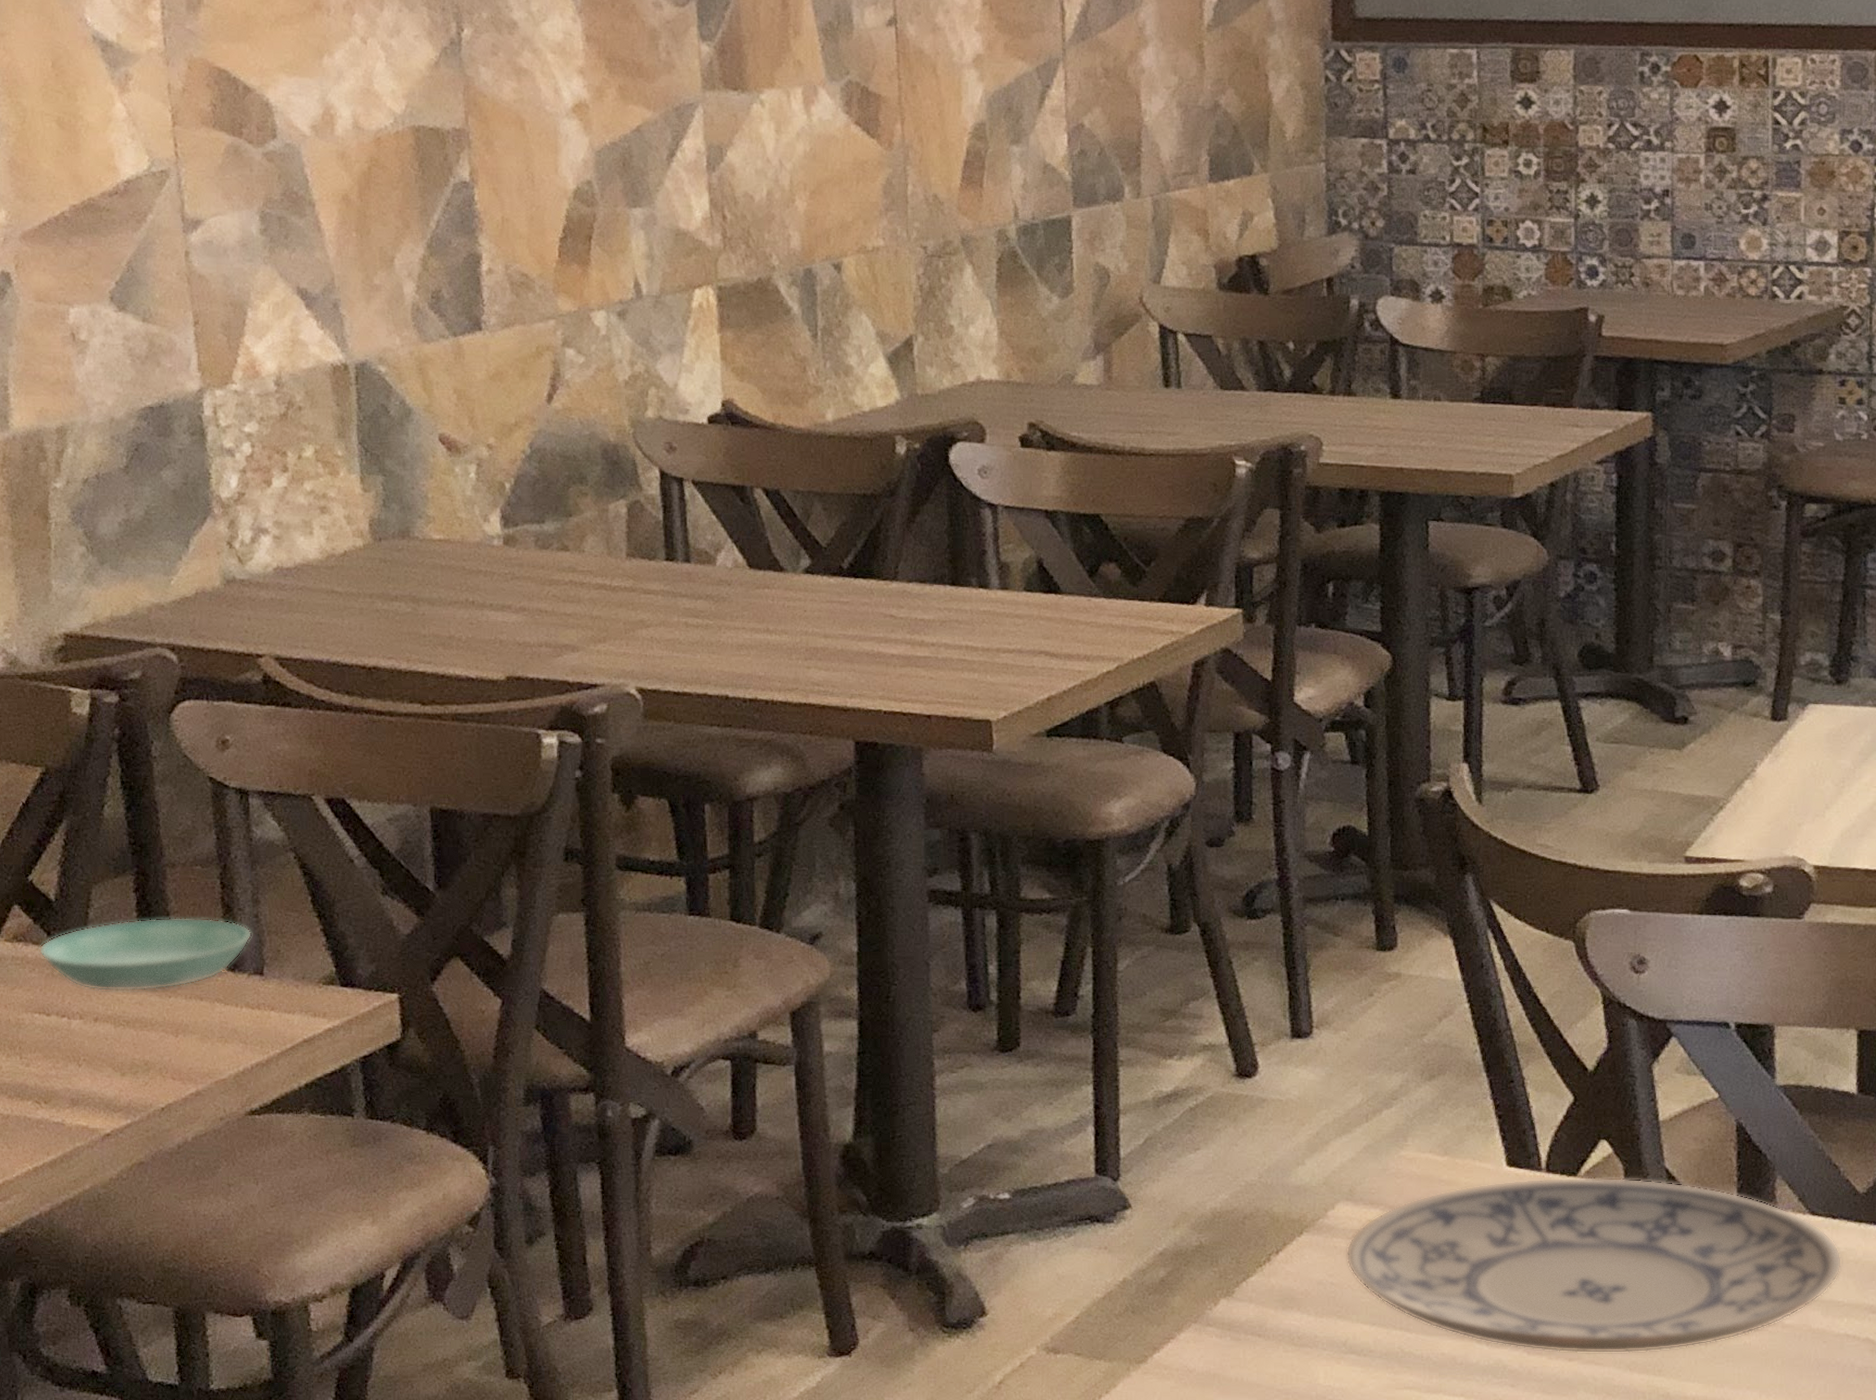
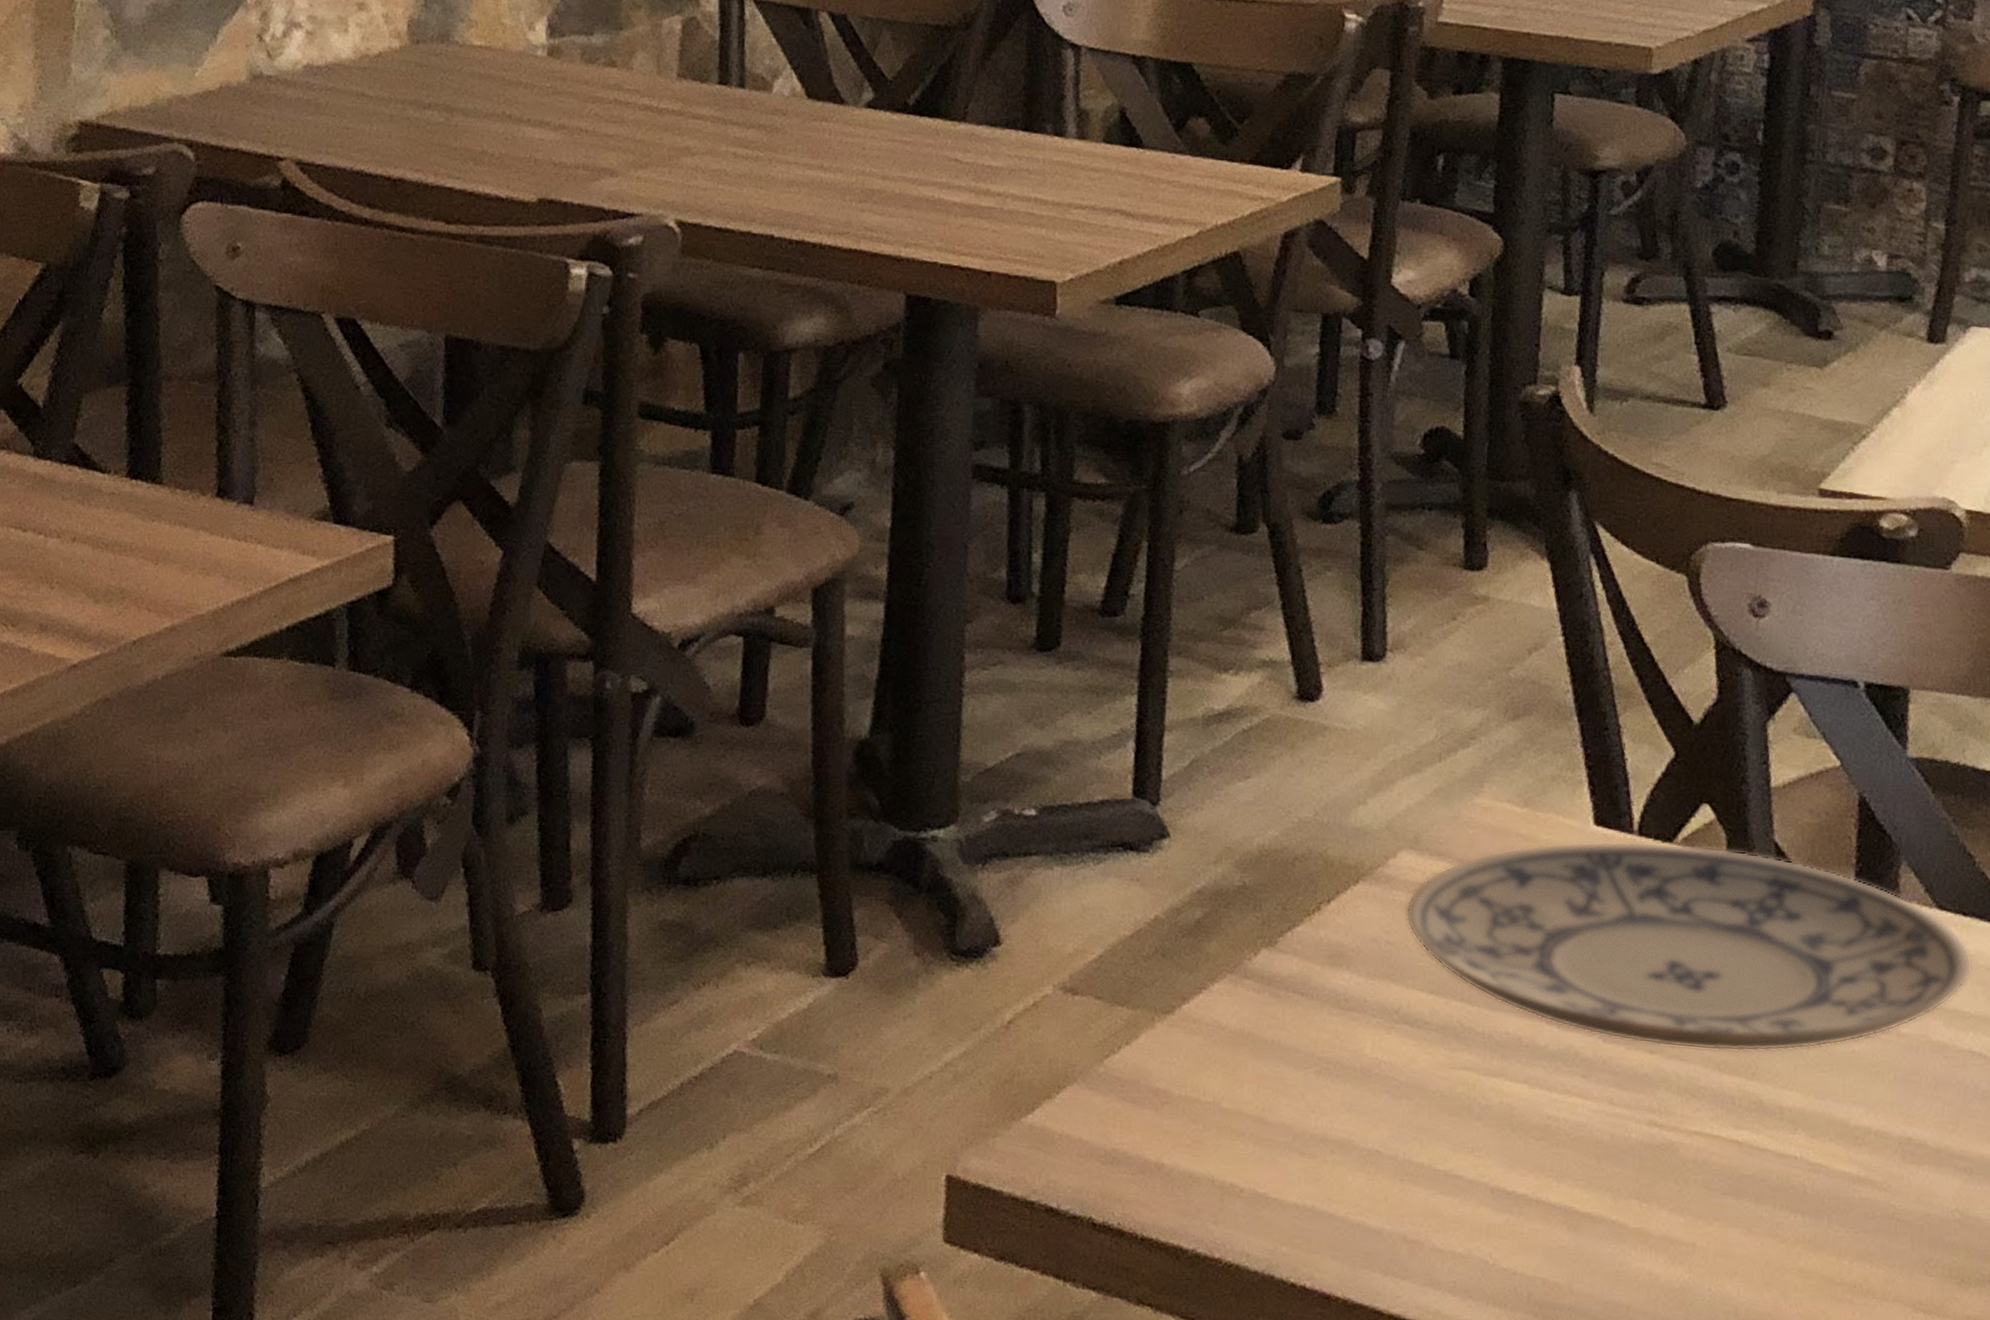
saucer: present [38,918,253,992] -> none [21,434,246,513]

